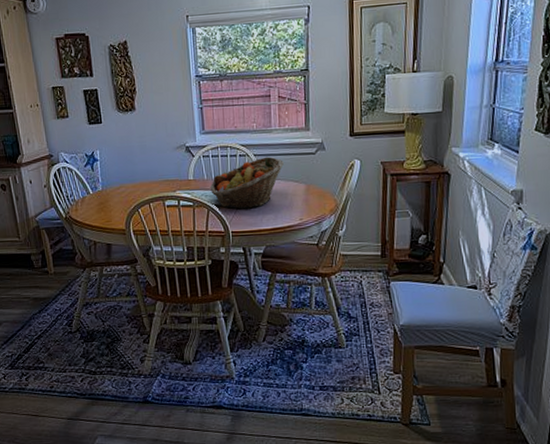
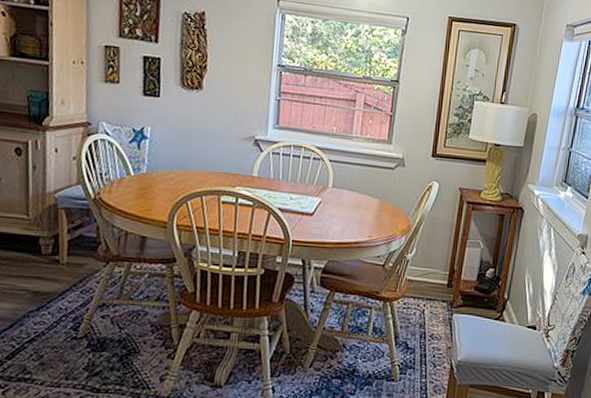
fruit basket: present [211,156,284,210] -> none [276,164,360,218]

